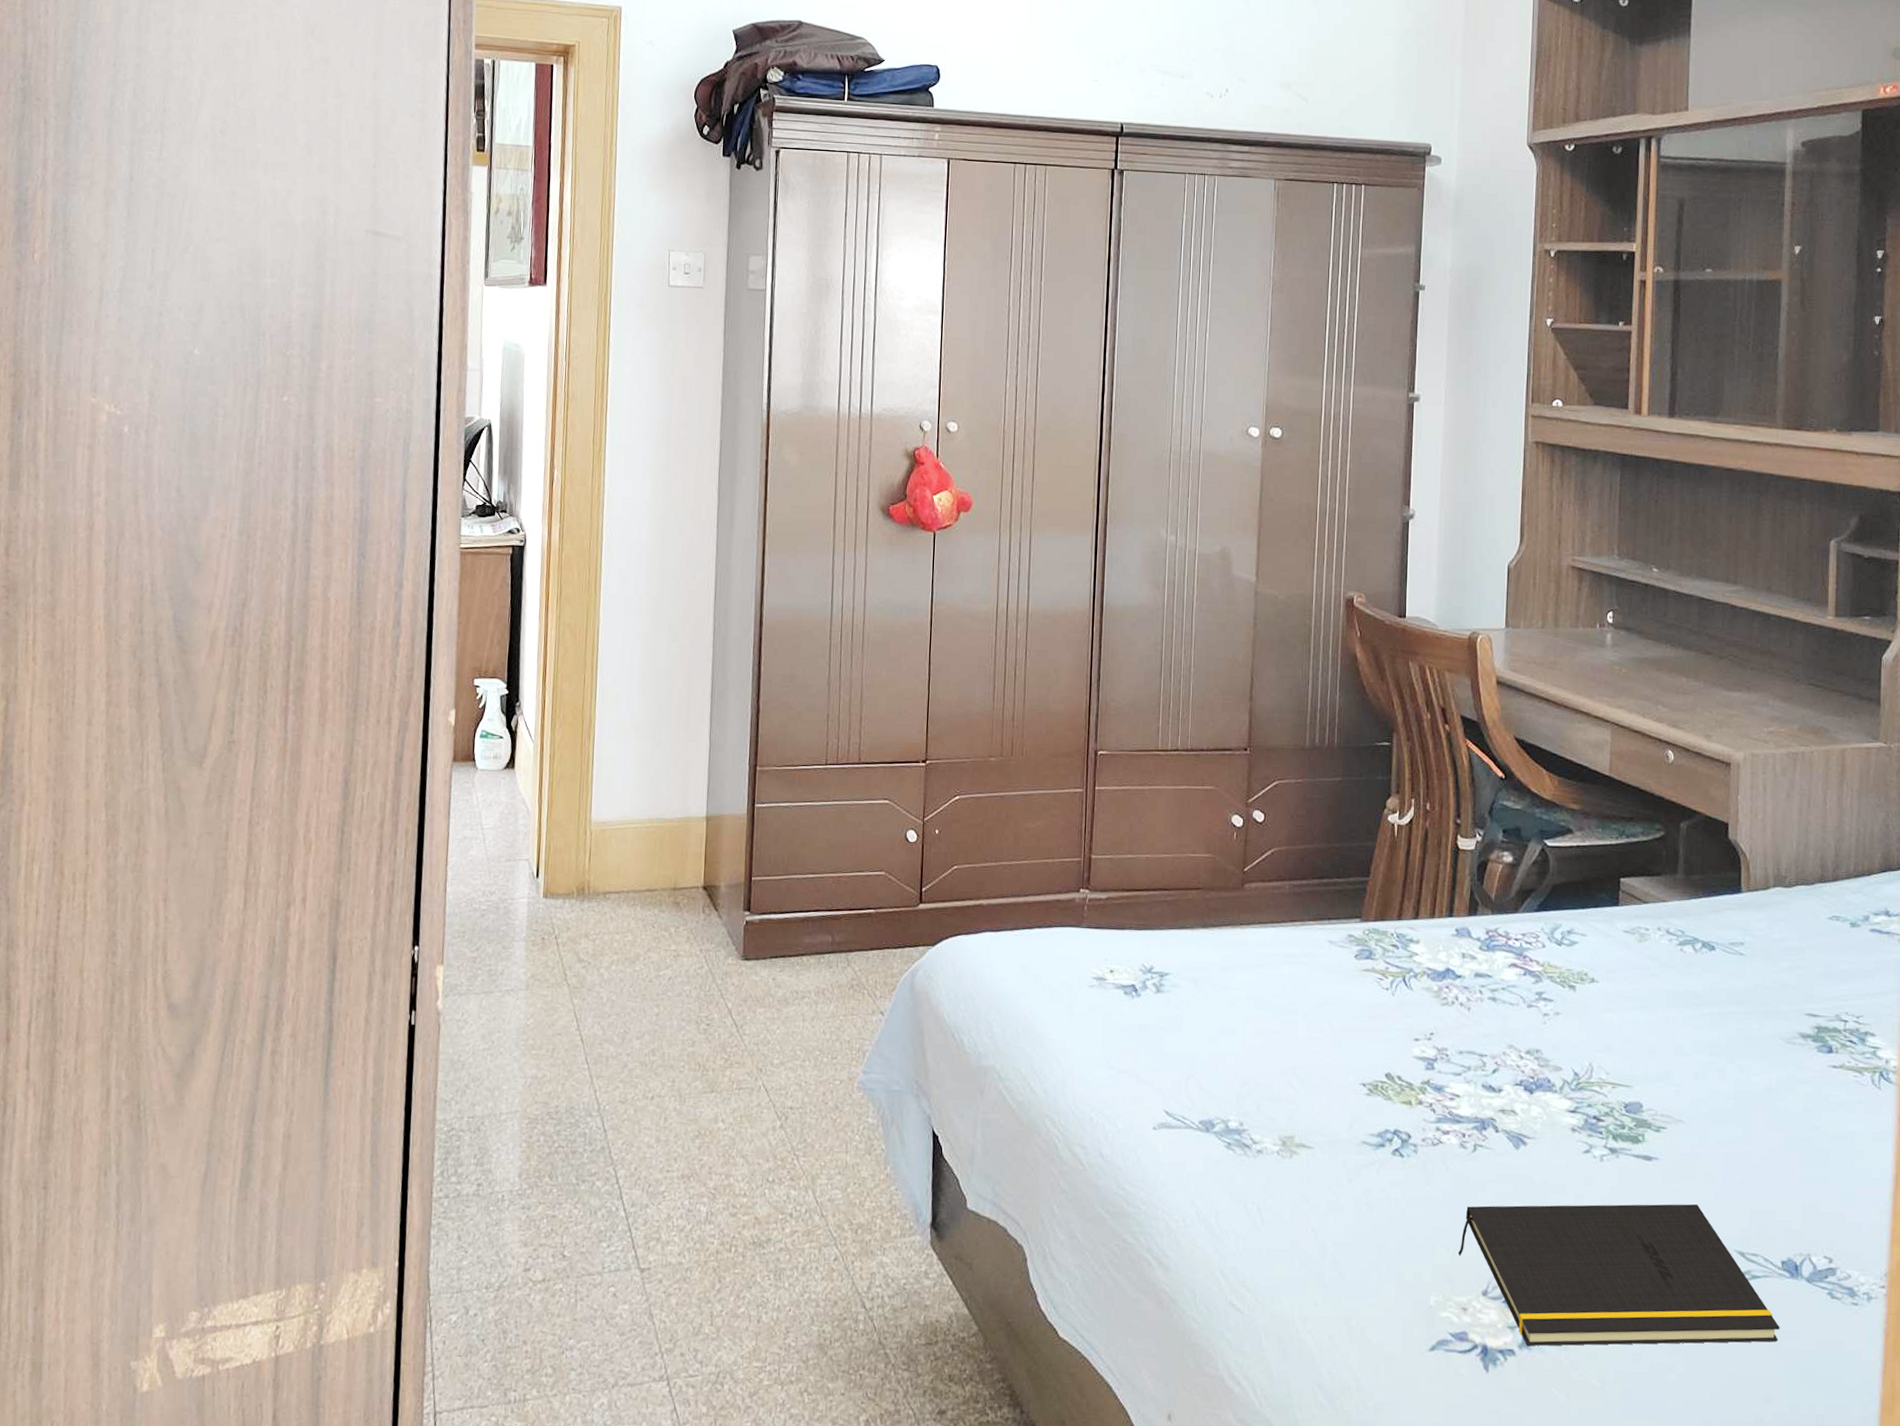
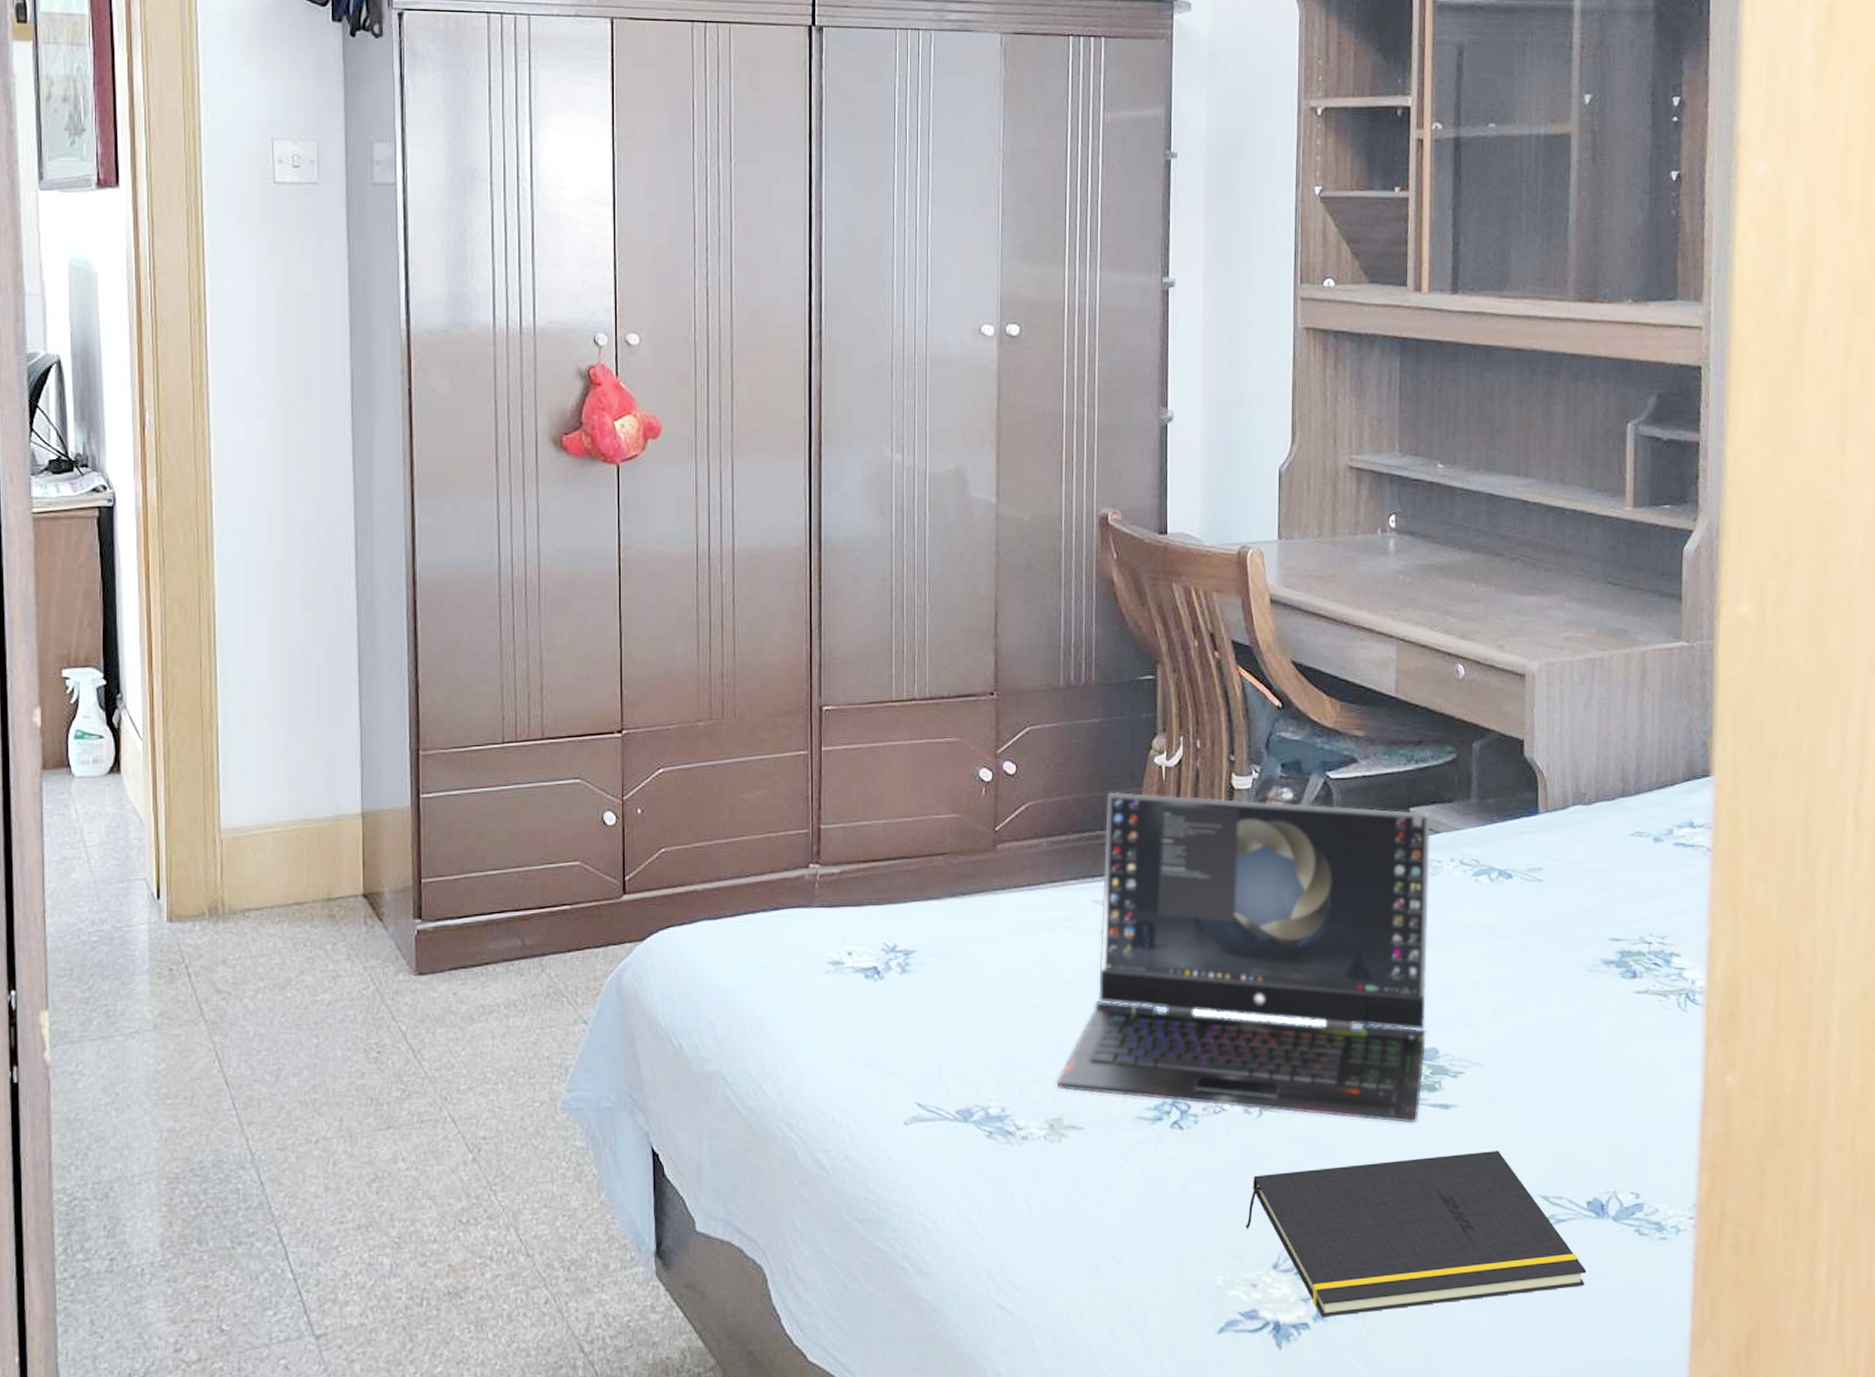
laptop computer: none [1291,844,1639,1171] -> present [1057,791,1431,1124]

